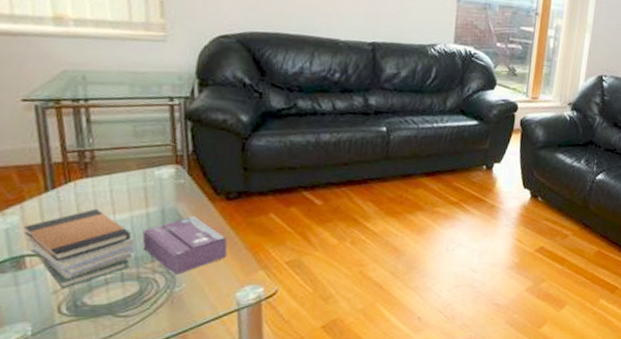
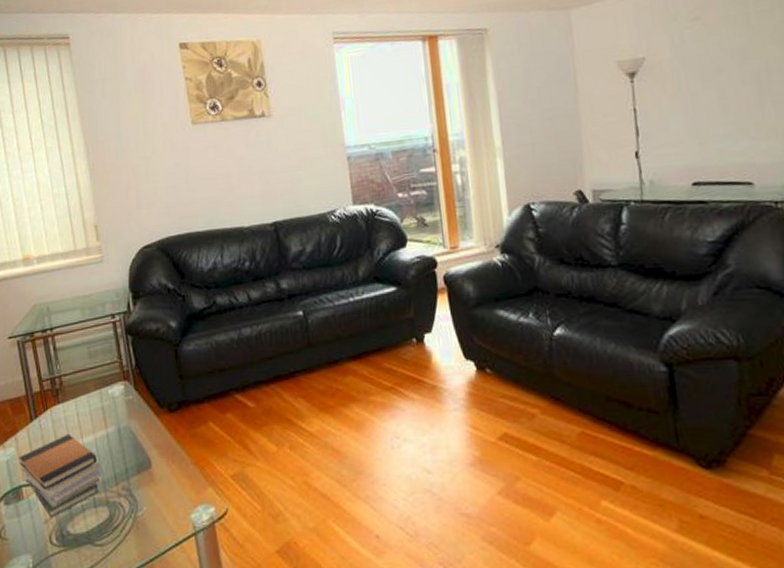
tissue box: present [142,216,228,276] -> none [106,433,178,499]

